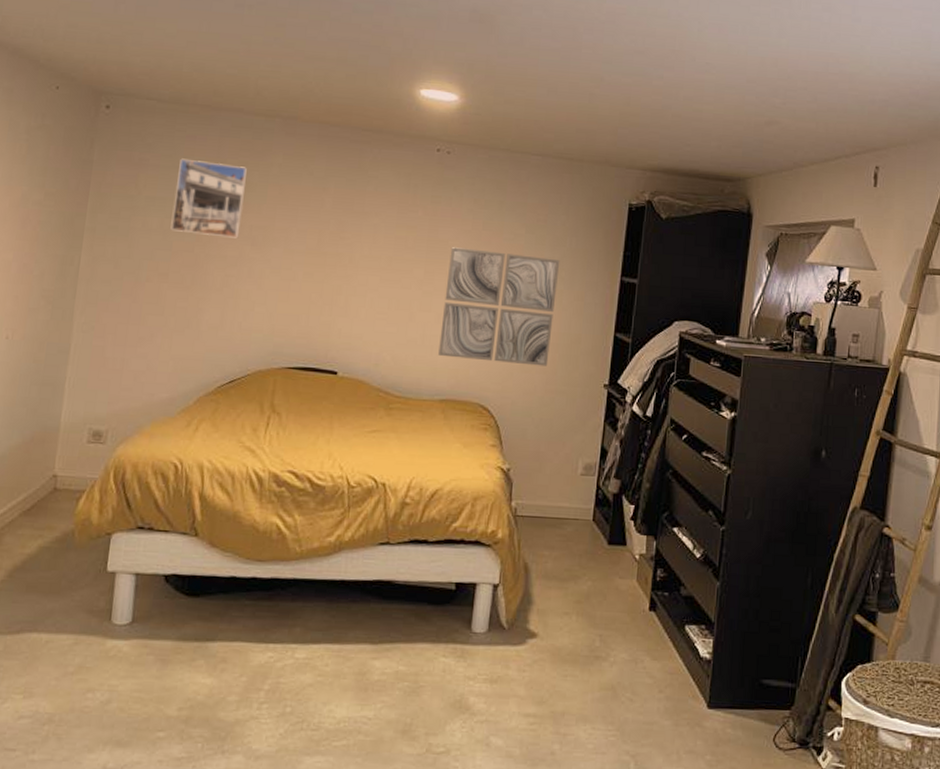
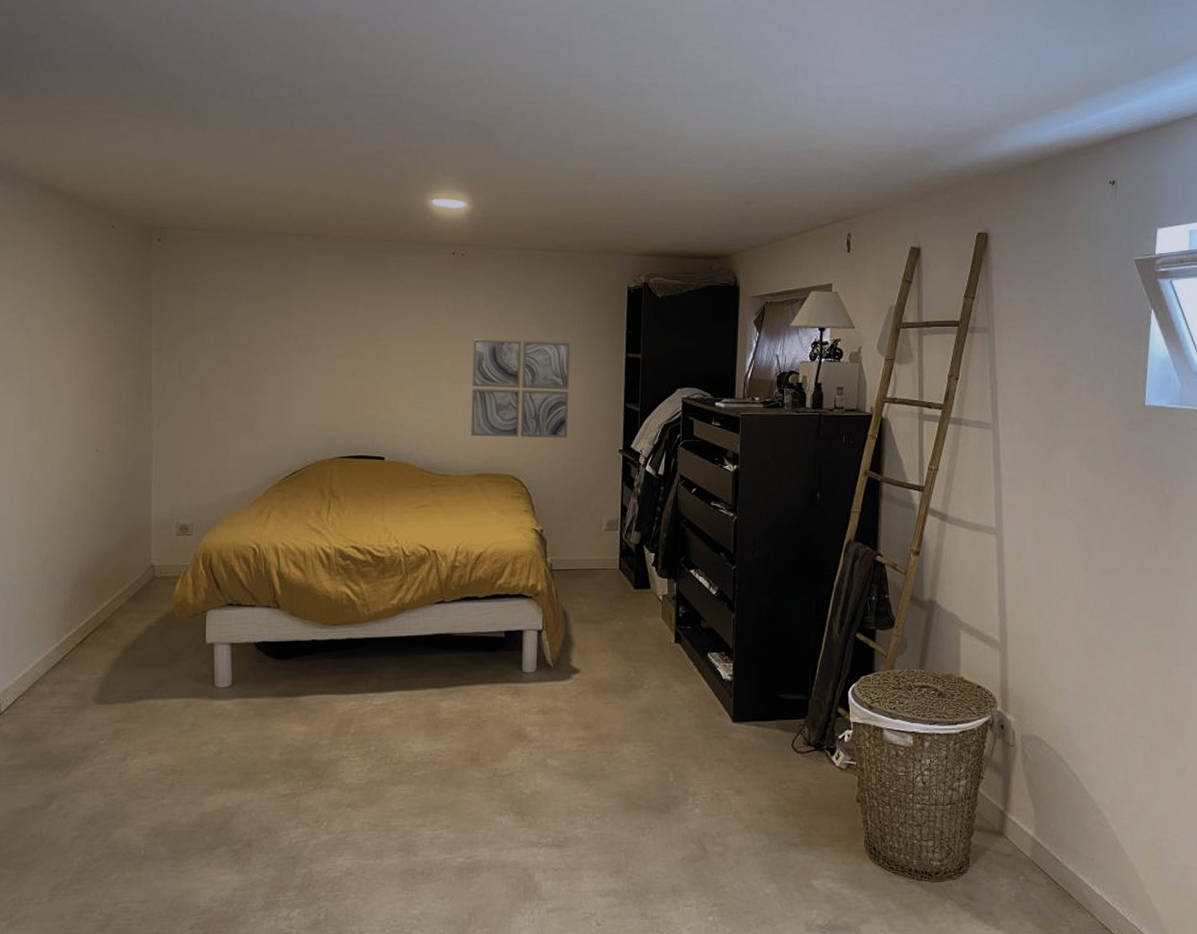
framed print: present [170,158,248,239] -> none [226,280,288,347]

